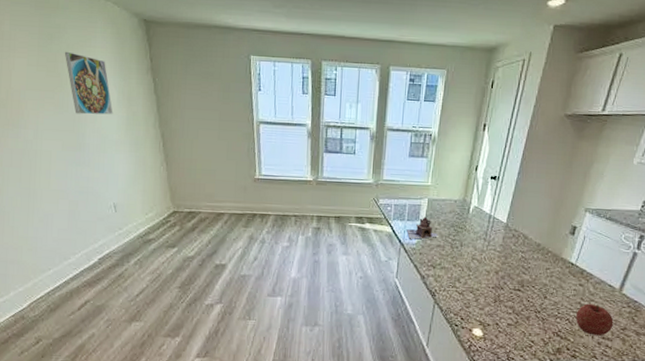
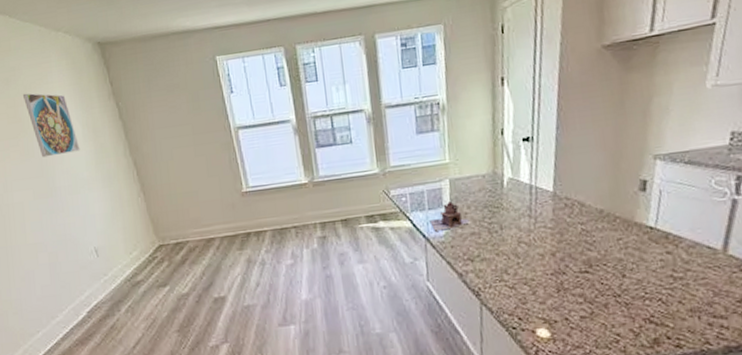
fruit: present [576,304,614,336] -> none [670,274,725,315]

